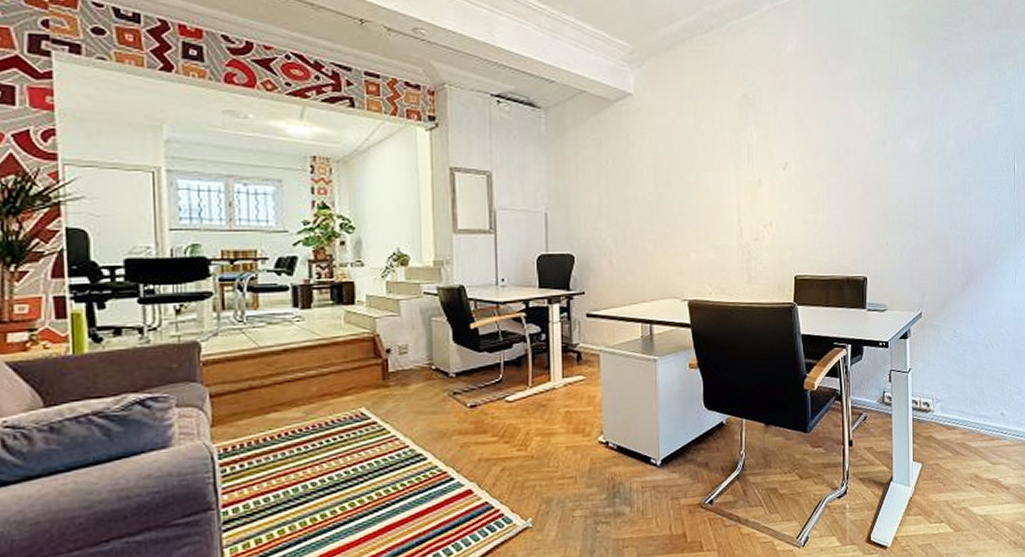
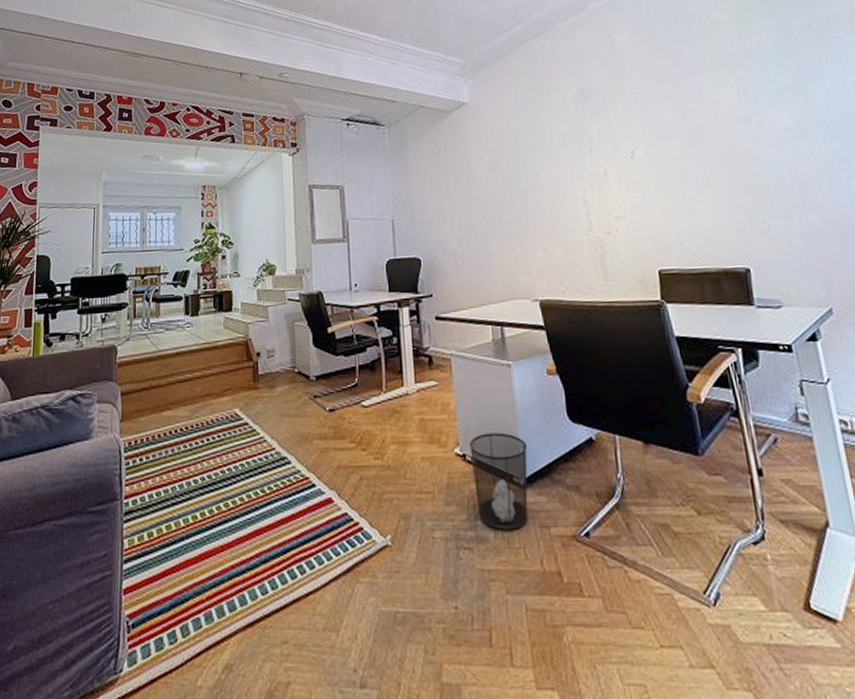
waste bin: none [613,421,666,506] -> present [469,432,528,532]

